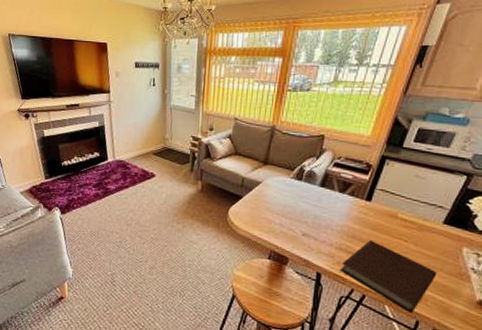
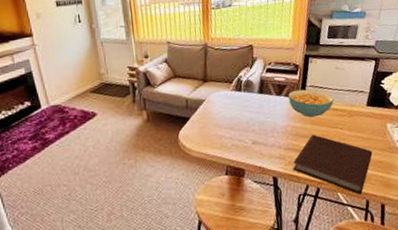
cereal bowl: none [352,190,404,223] -> present [288,89,334,118]

